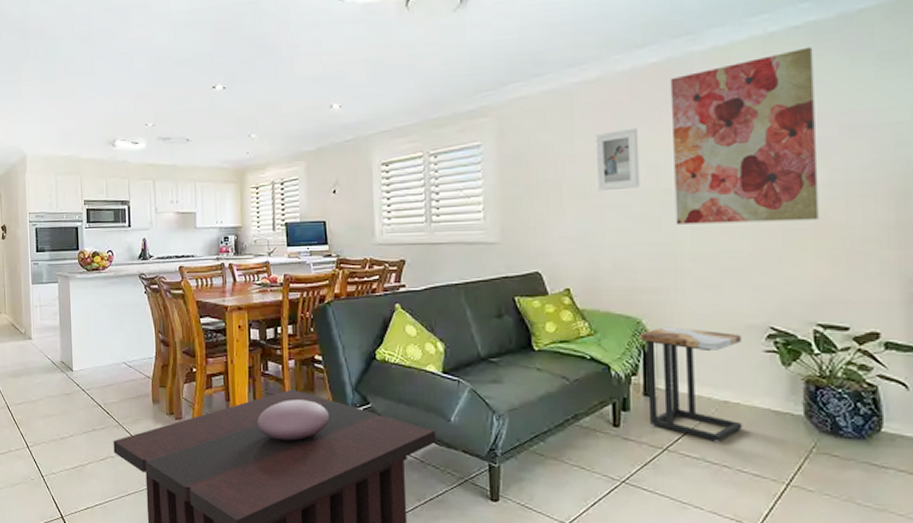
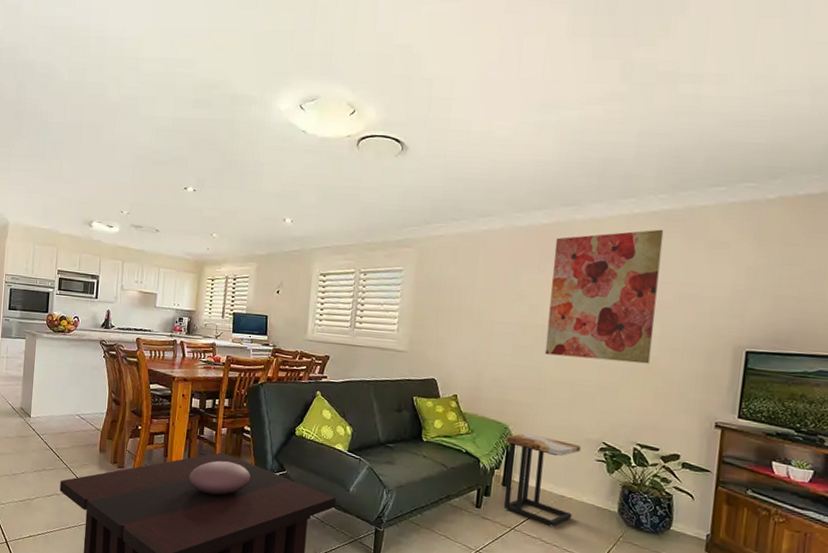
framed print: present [595,128,640,192] -> none [488,273,526,322]

